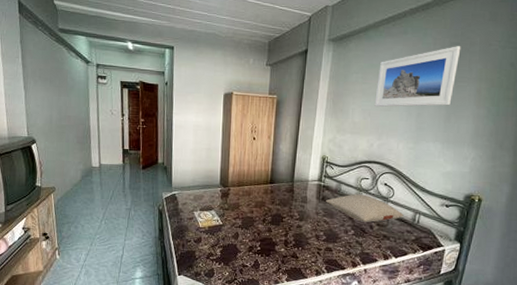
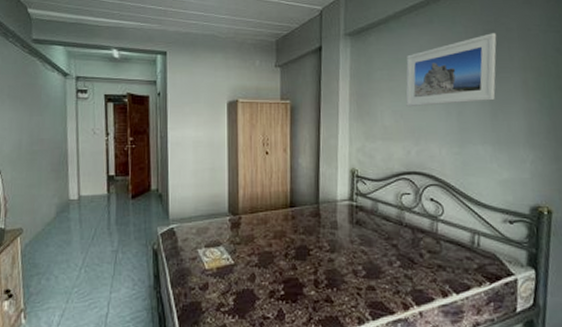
pillow: present [326,194,404,222] -> none [361,214,459,249]

